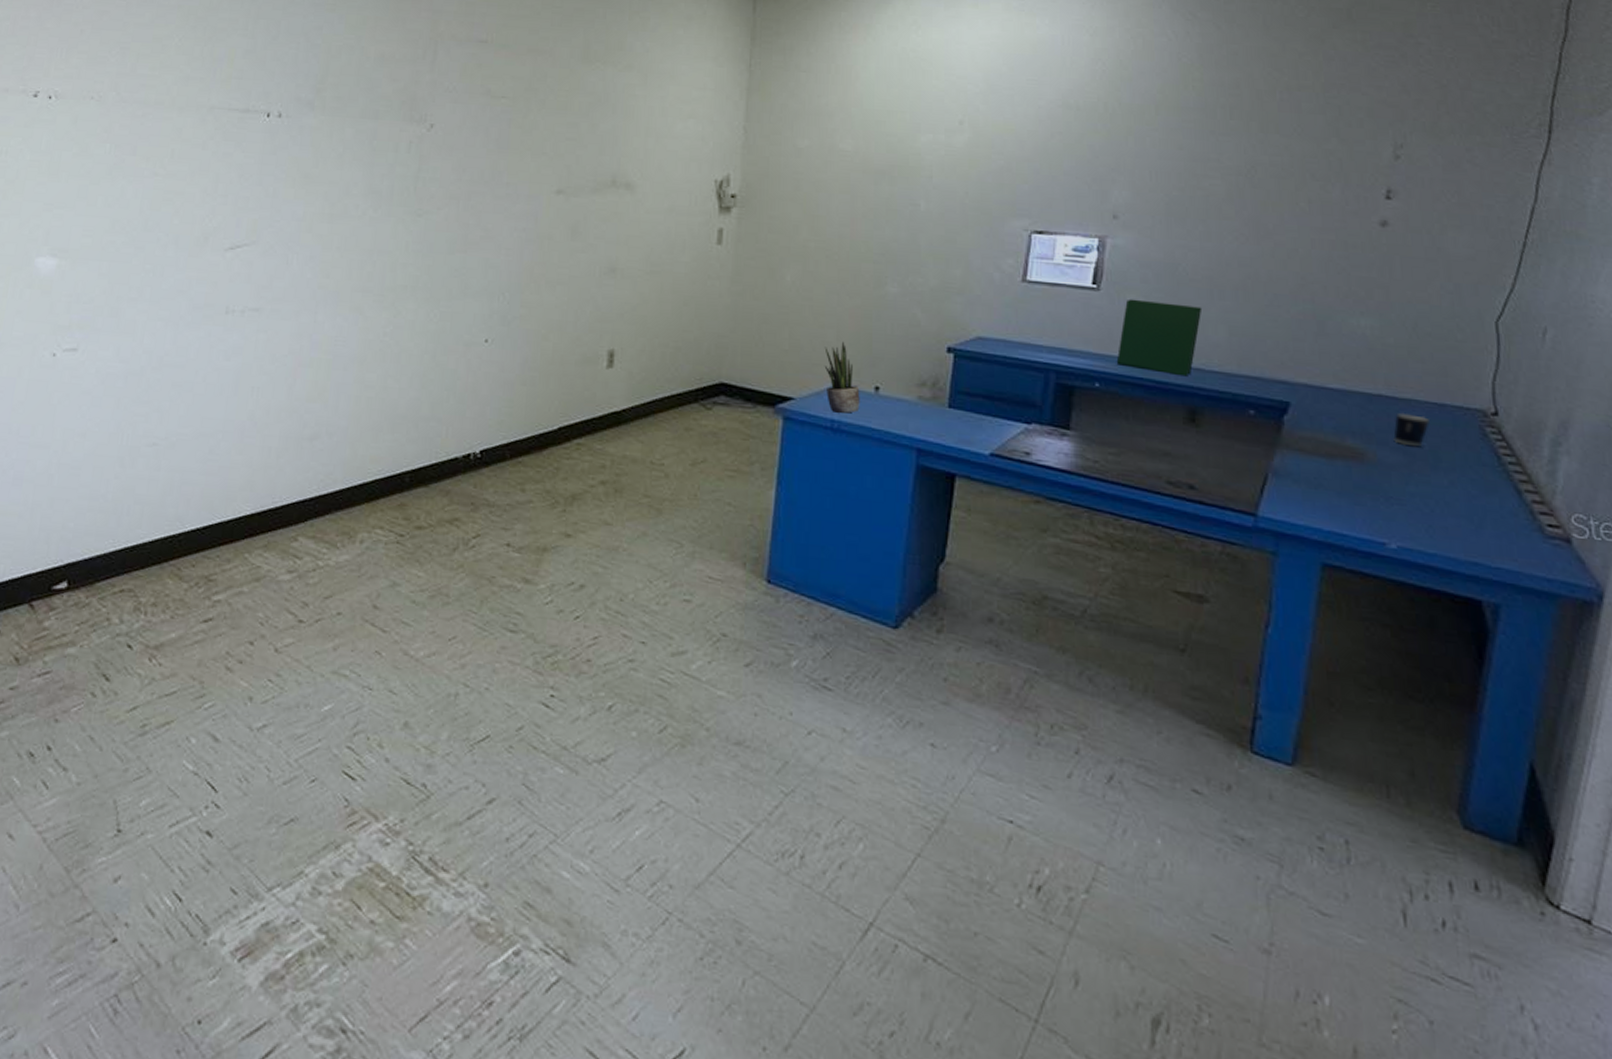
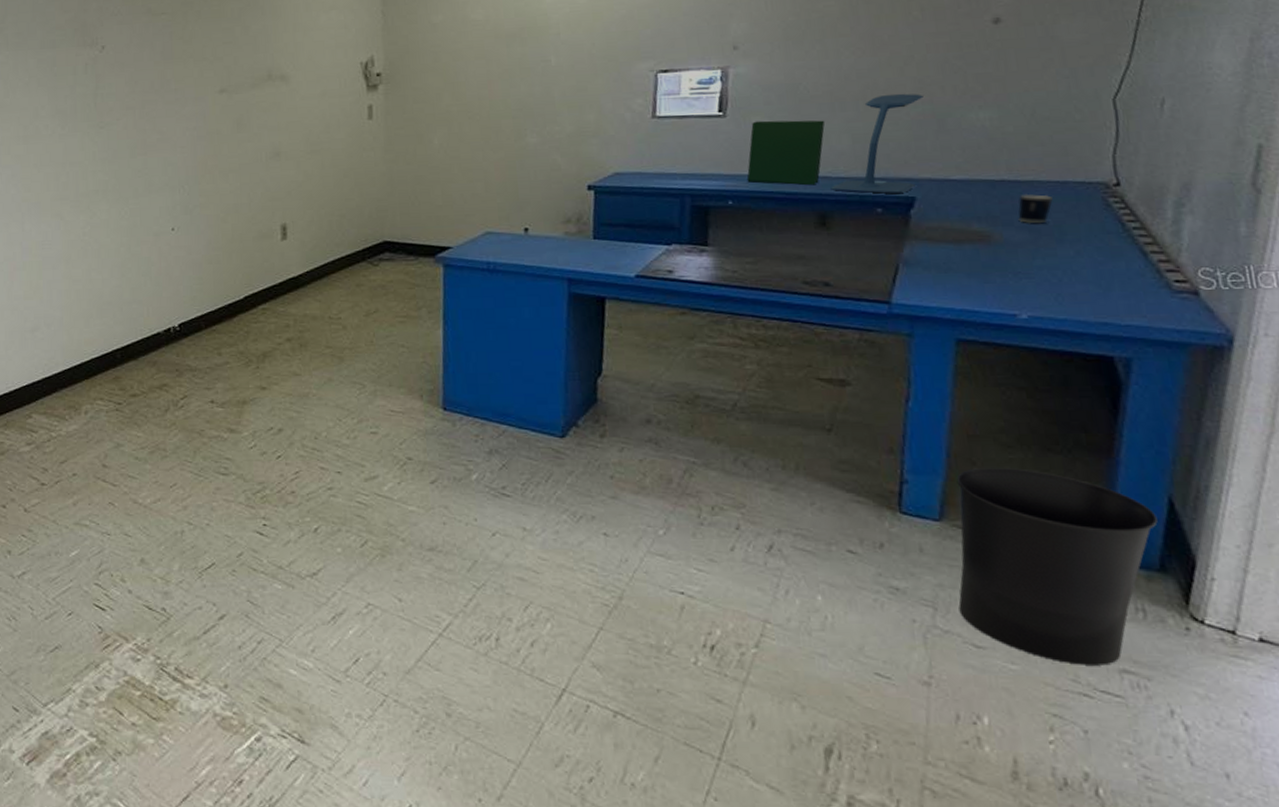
potted plant: present [824,342,860,413] -> none [475,192,512,255]
desk lamp: none [1203,288,1305,397] -> present [830,94,923,194]
waste bin: none [1306,709,1518,948] -> present [956,467,1158,666]

